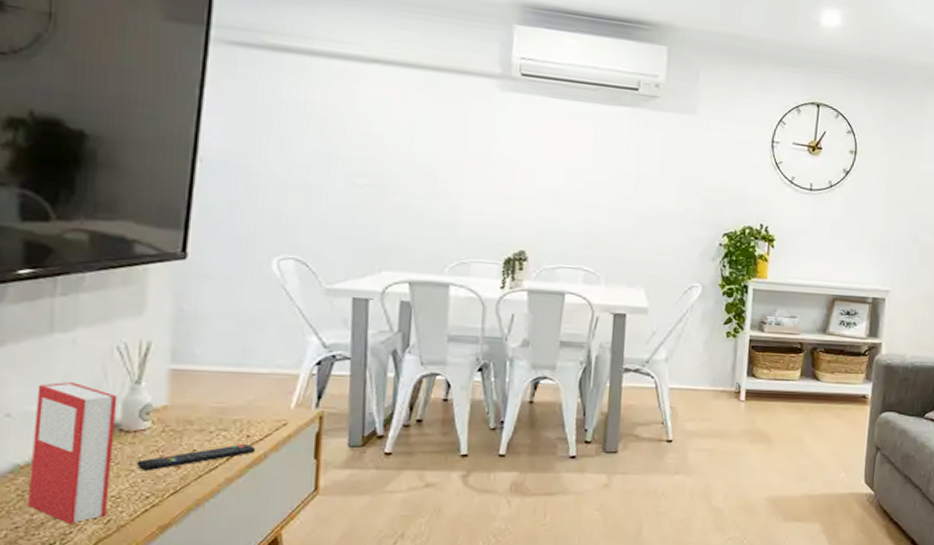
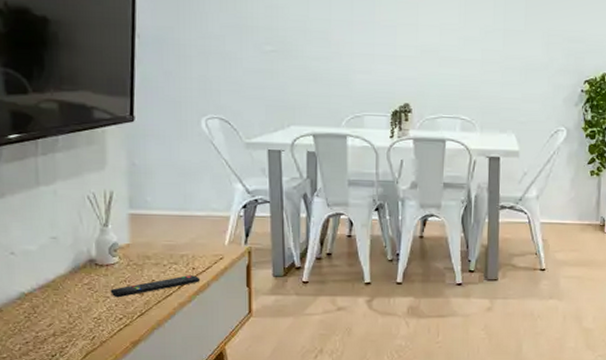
book: present [28,382,118,524] -> none [31,226,92,340]

